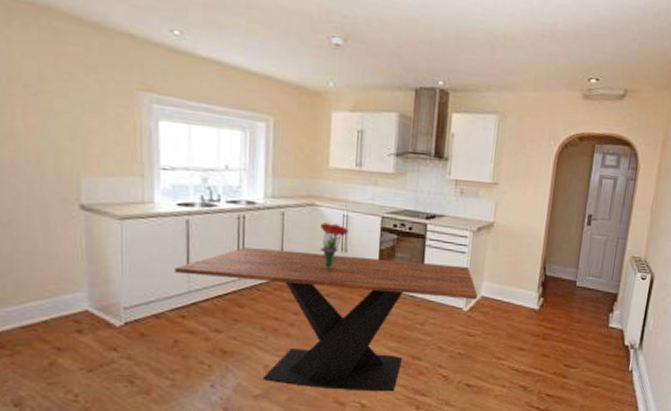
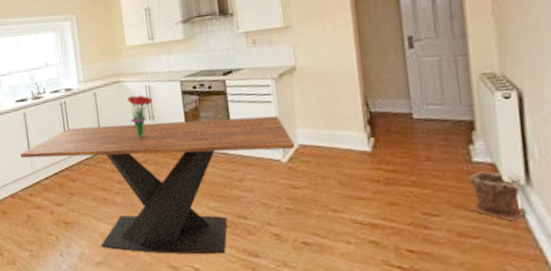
plant pot: none [597,335,635,376] -> present [468,171,527,222]

